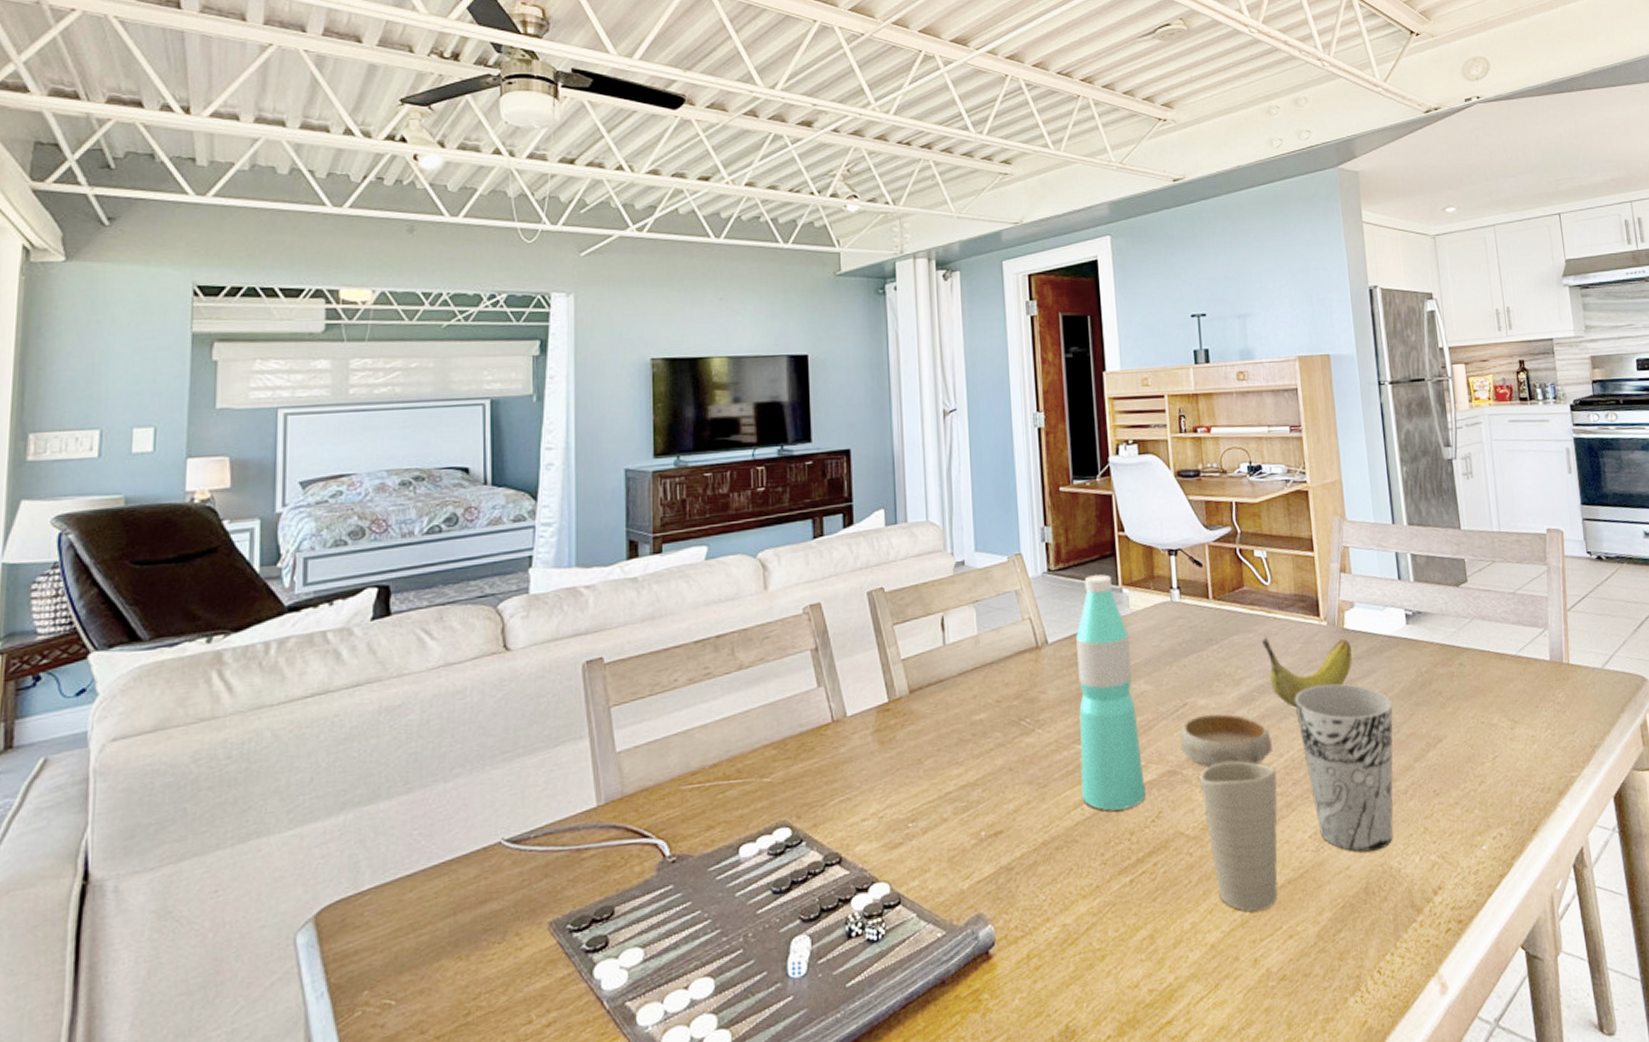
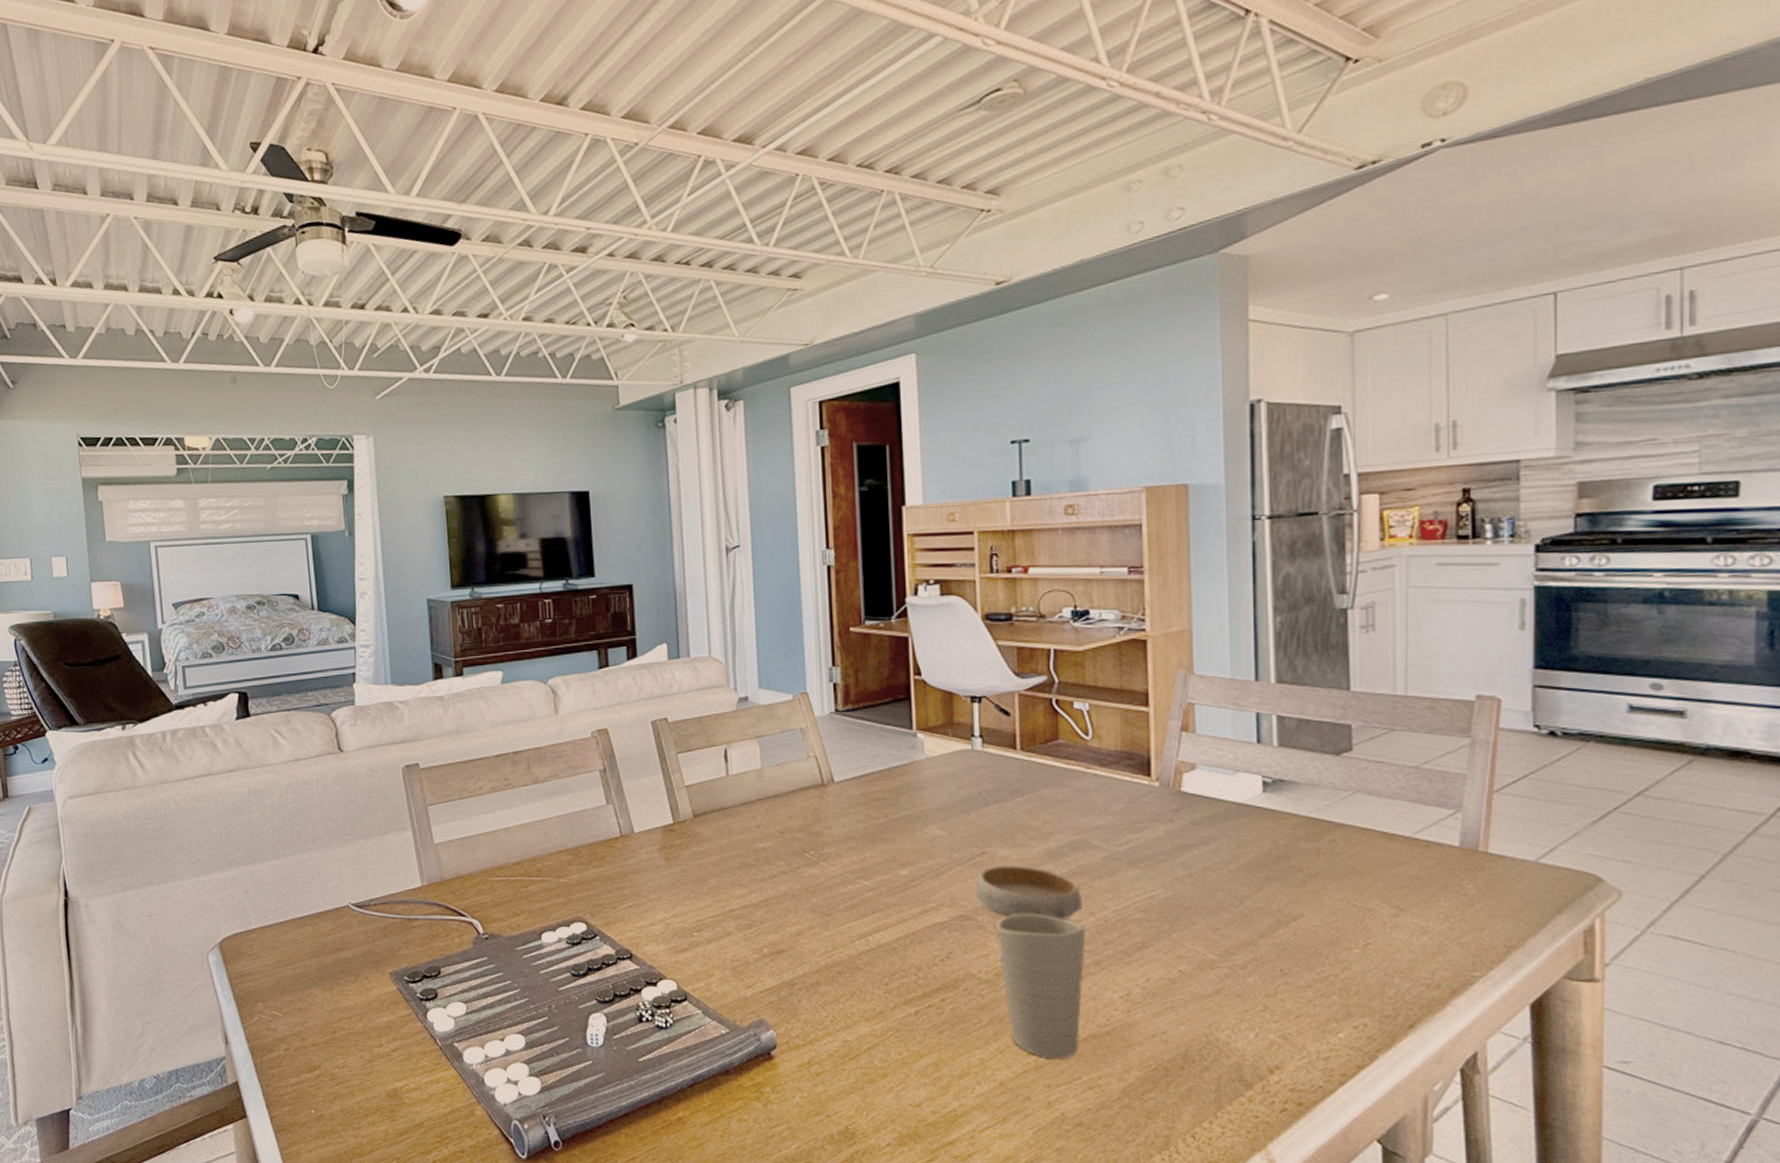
water bottle: present [1076,574,1146,811] -> none [864,717,935,946]
fruit: present [1262,636,1353,708] -> none [1078,792,1190,868]
cup: present [1294,684,1393,852] -> none [1112,848,1236,1020]

